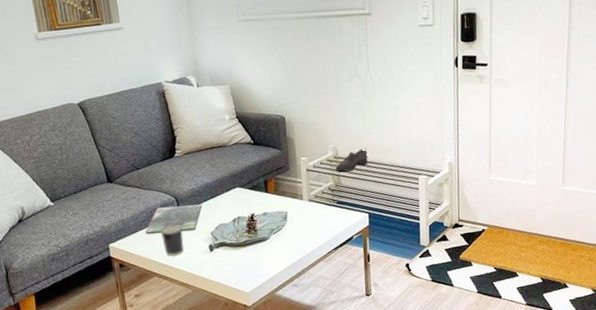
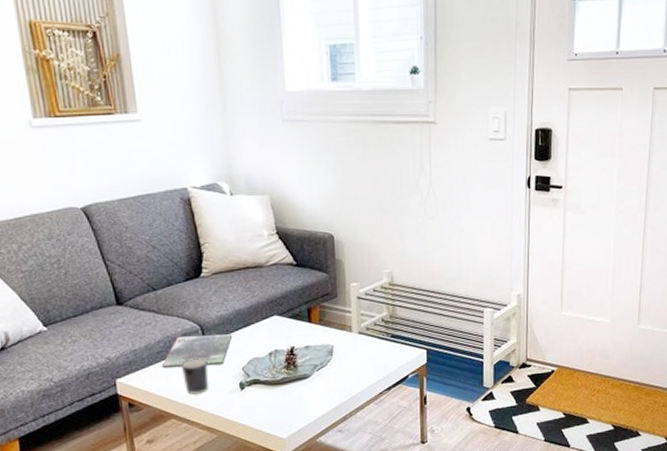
loafer: present [335,148,368,172] -> none [390,275,428,301]

